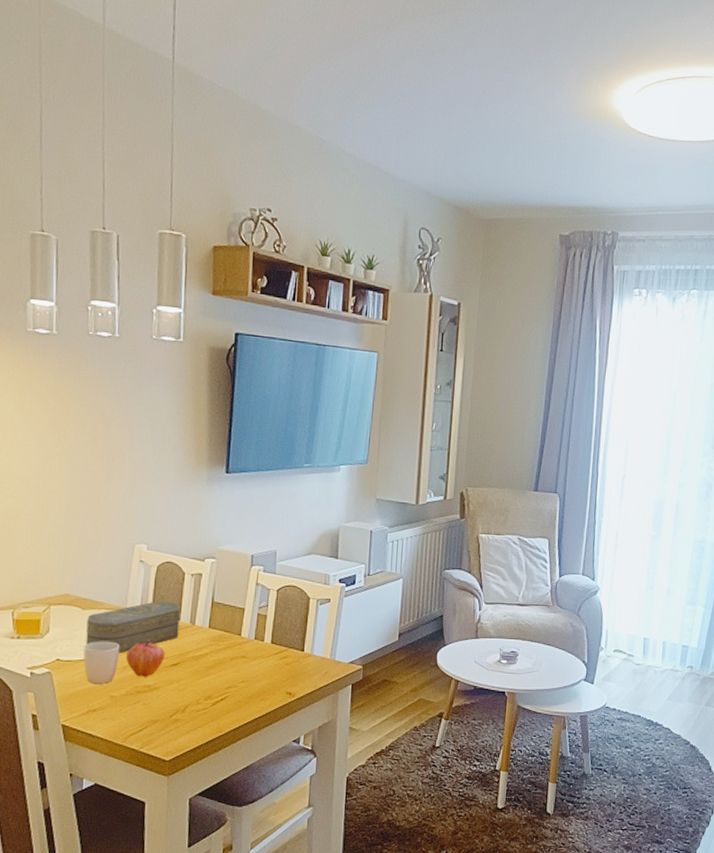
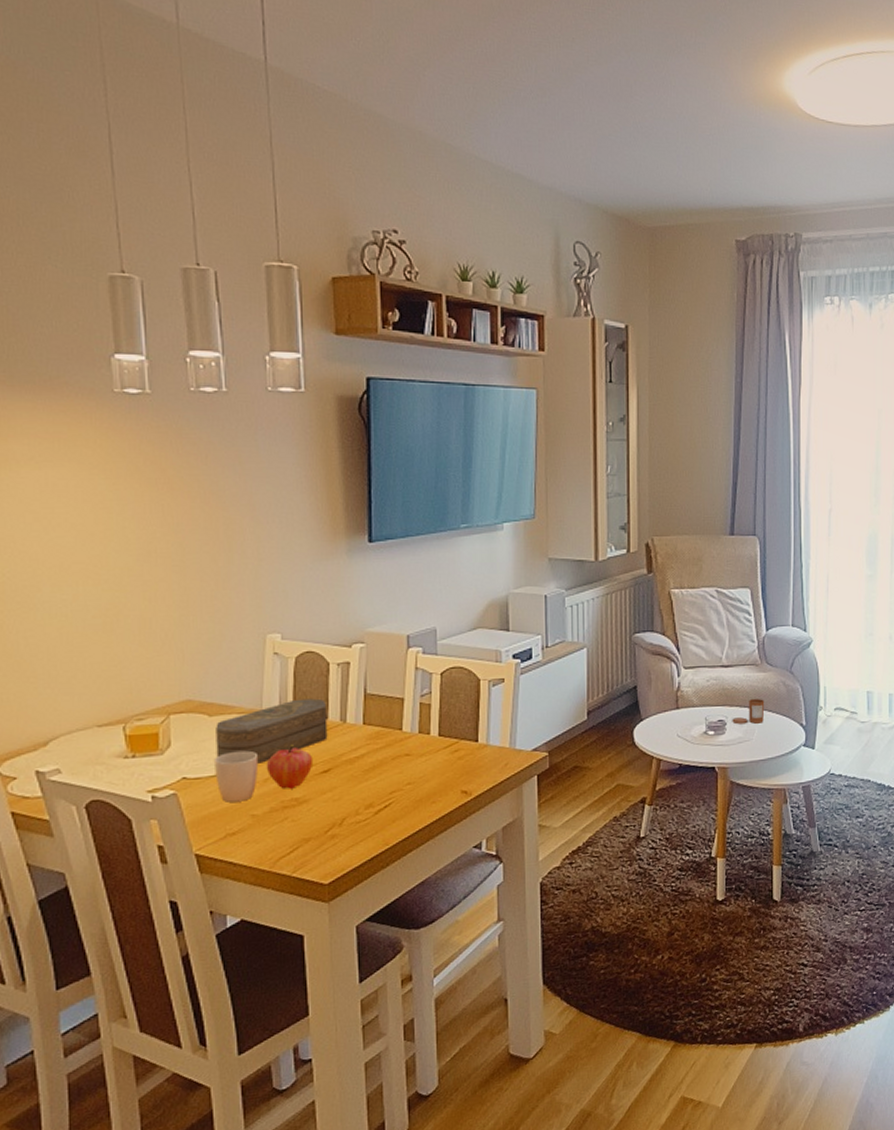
candle: none [523,636,553,657] -> present [732,699,765,725]

